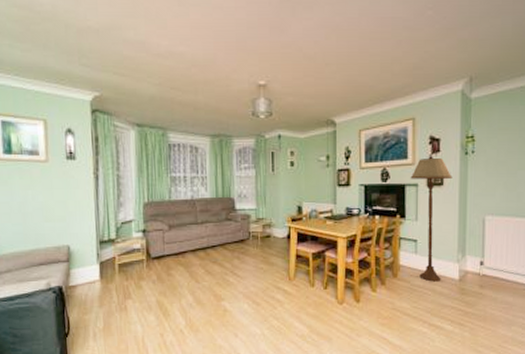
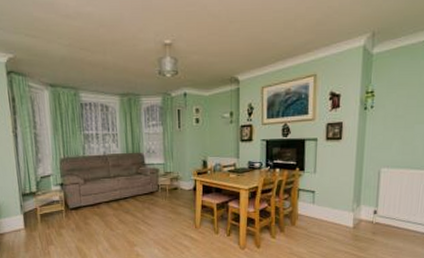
floor lamp: present [410,156,453,282] -> none [310,111,351,229]

